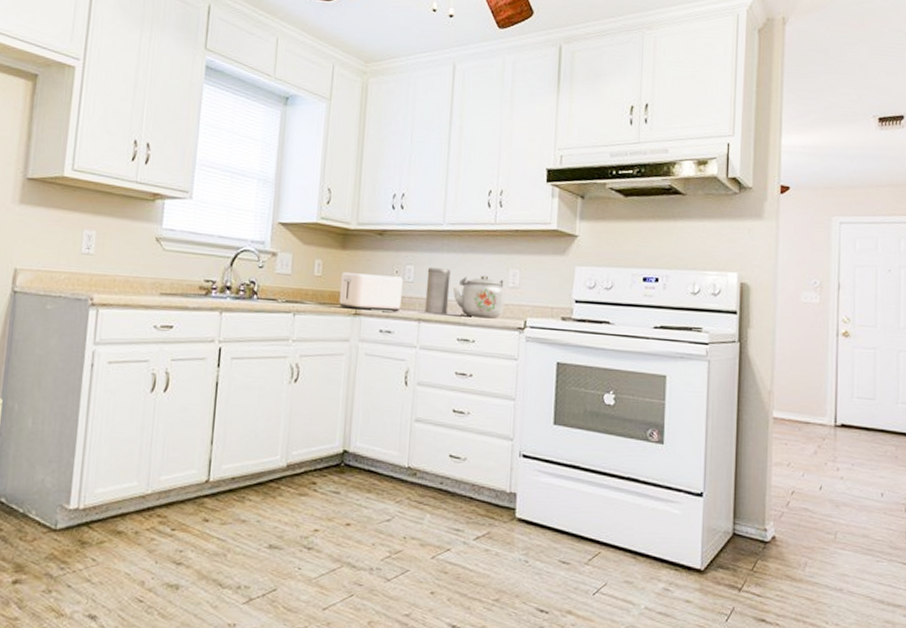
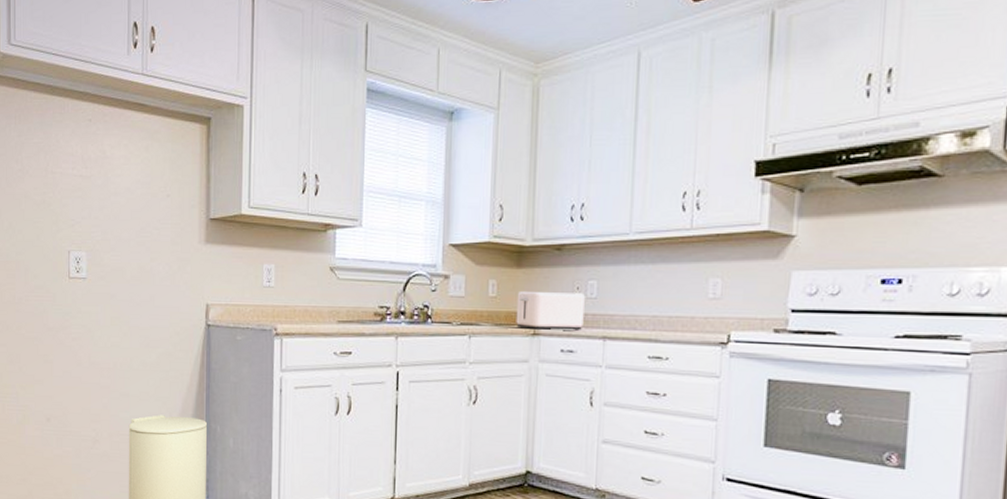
canister: present [424,267,451,315] -> none [610,282,639,332]
kettle: present [452,276,505,319] -> none [642,287,704,334]

